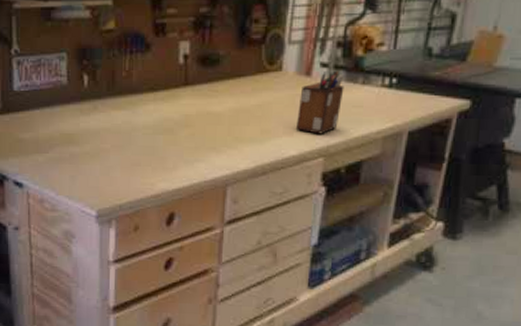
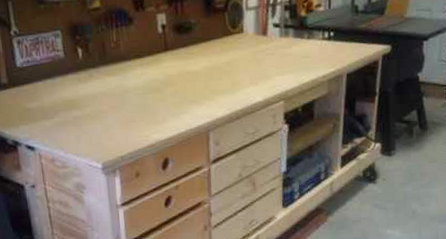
desk organizer: present [295,70,344,134] -> none [259,29,294,82]

